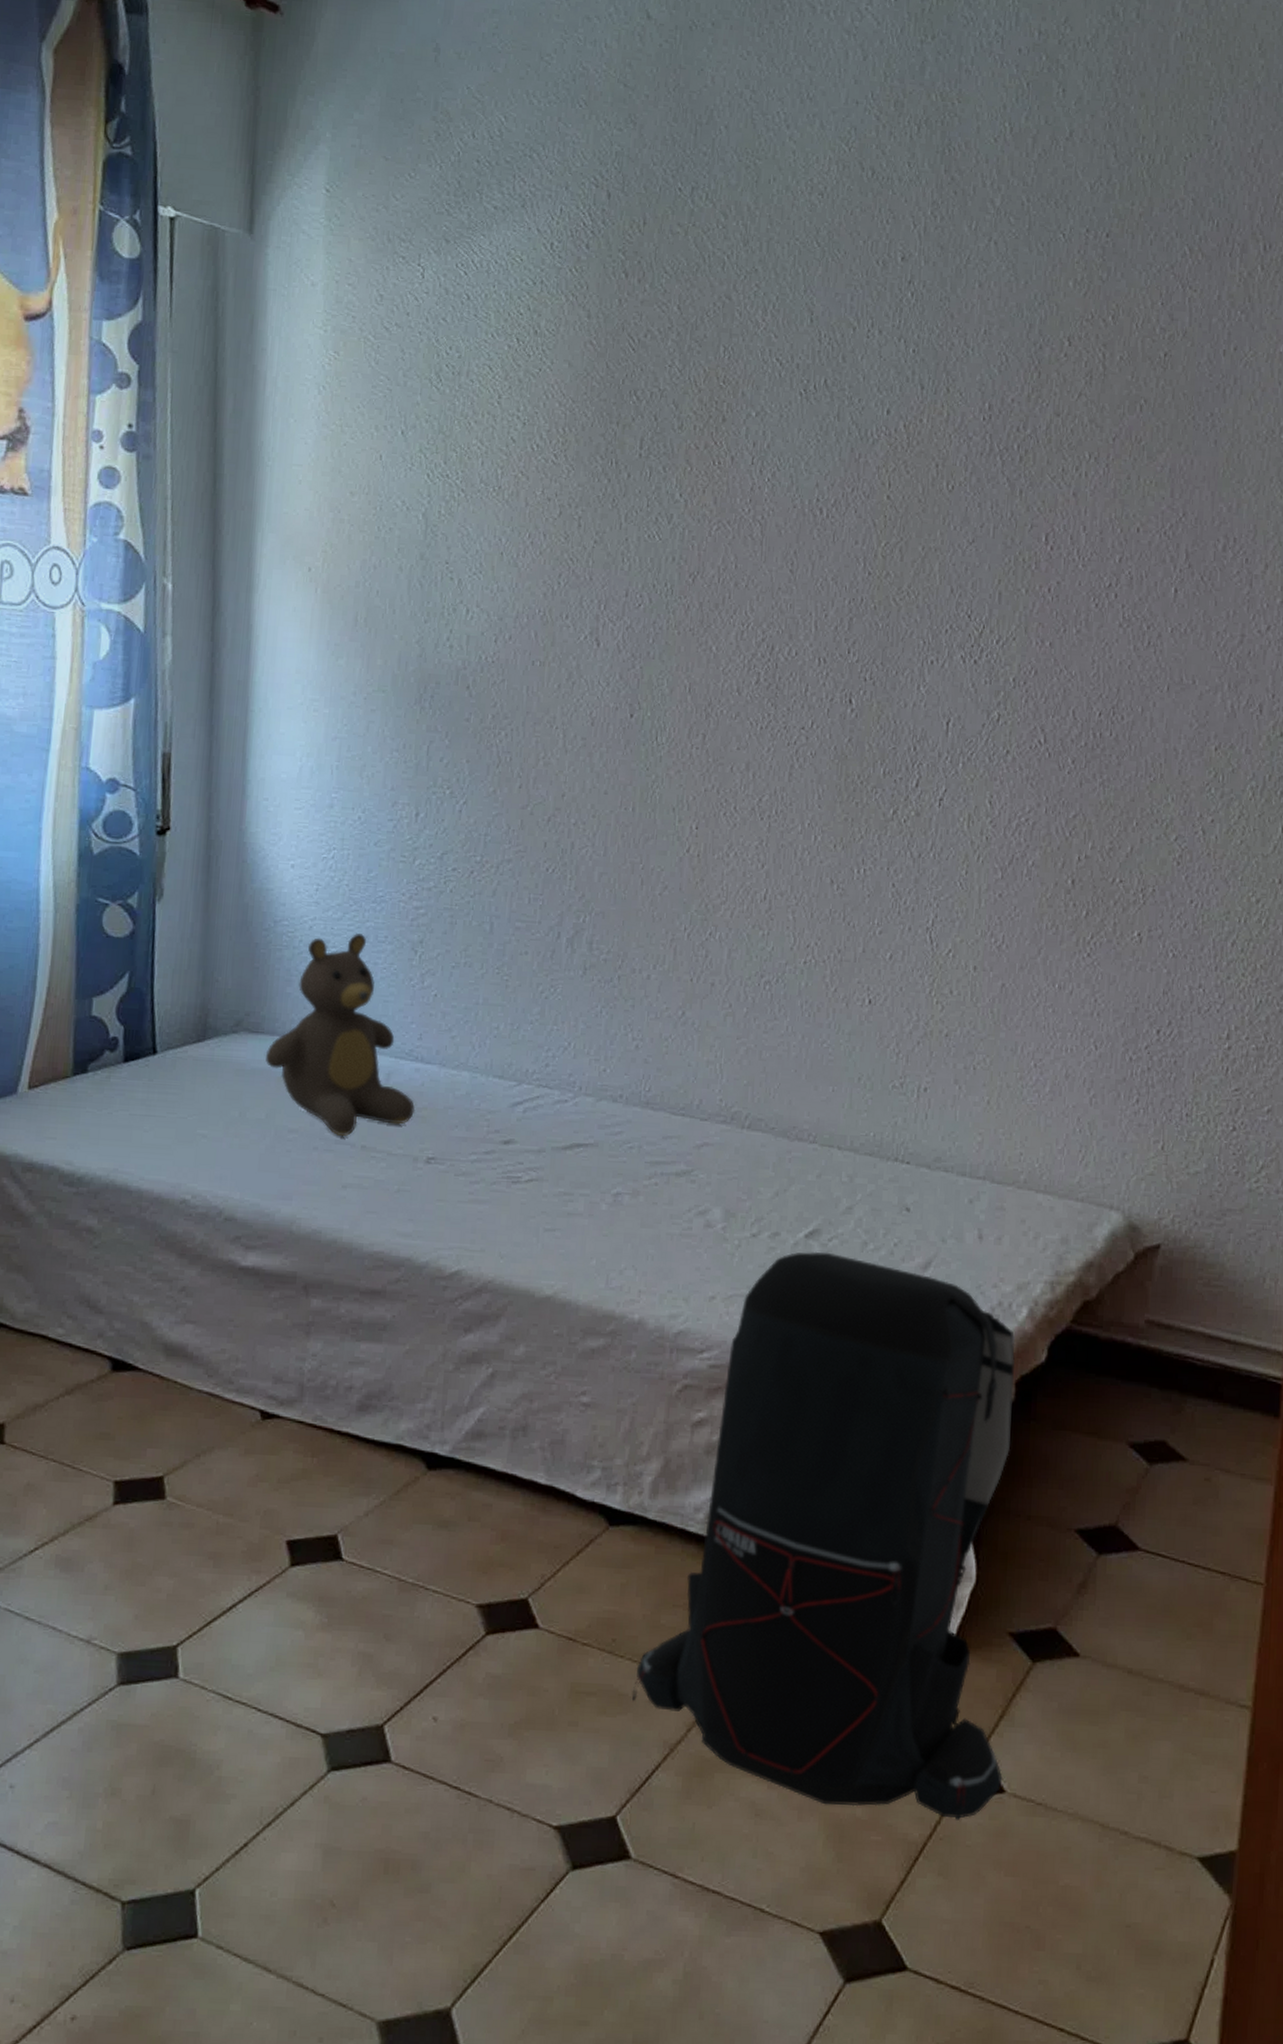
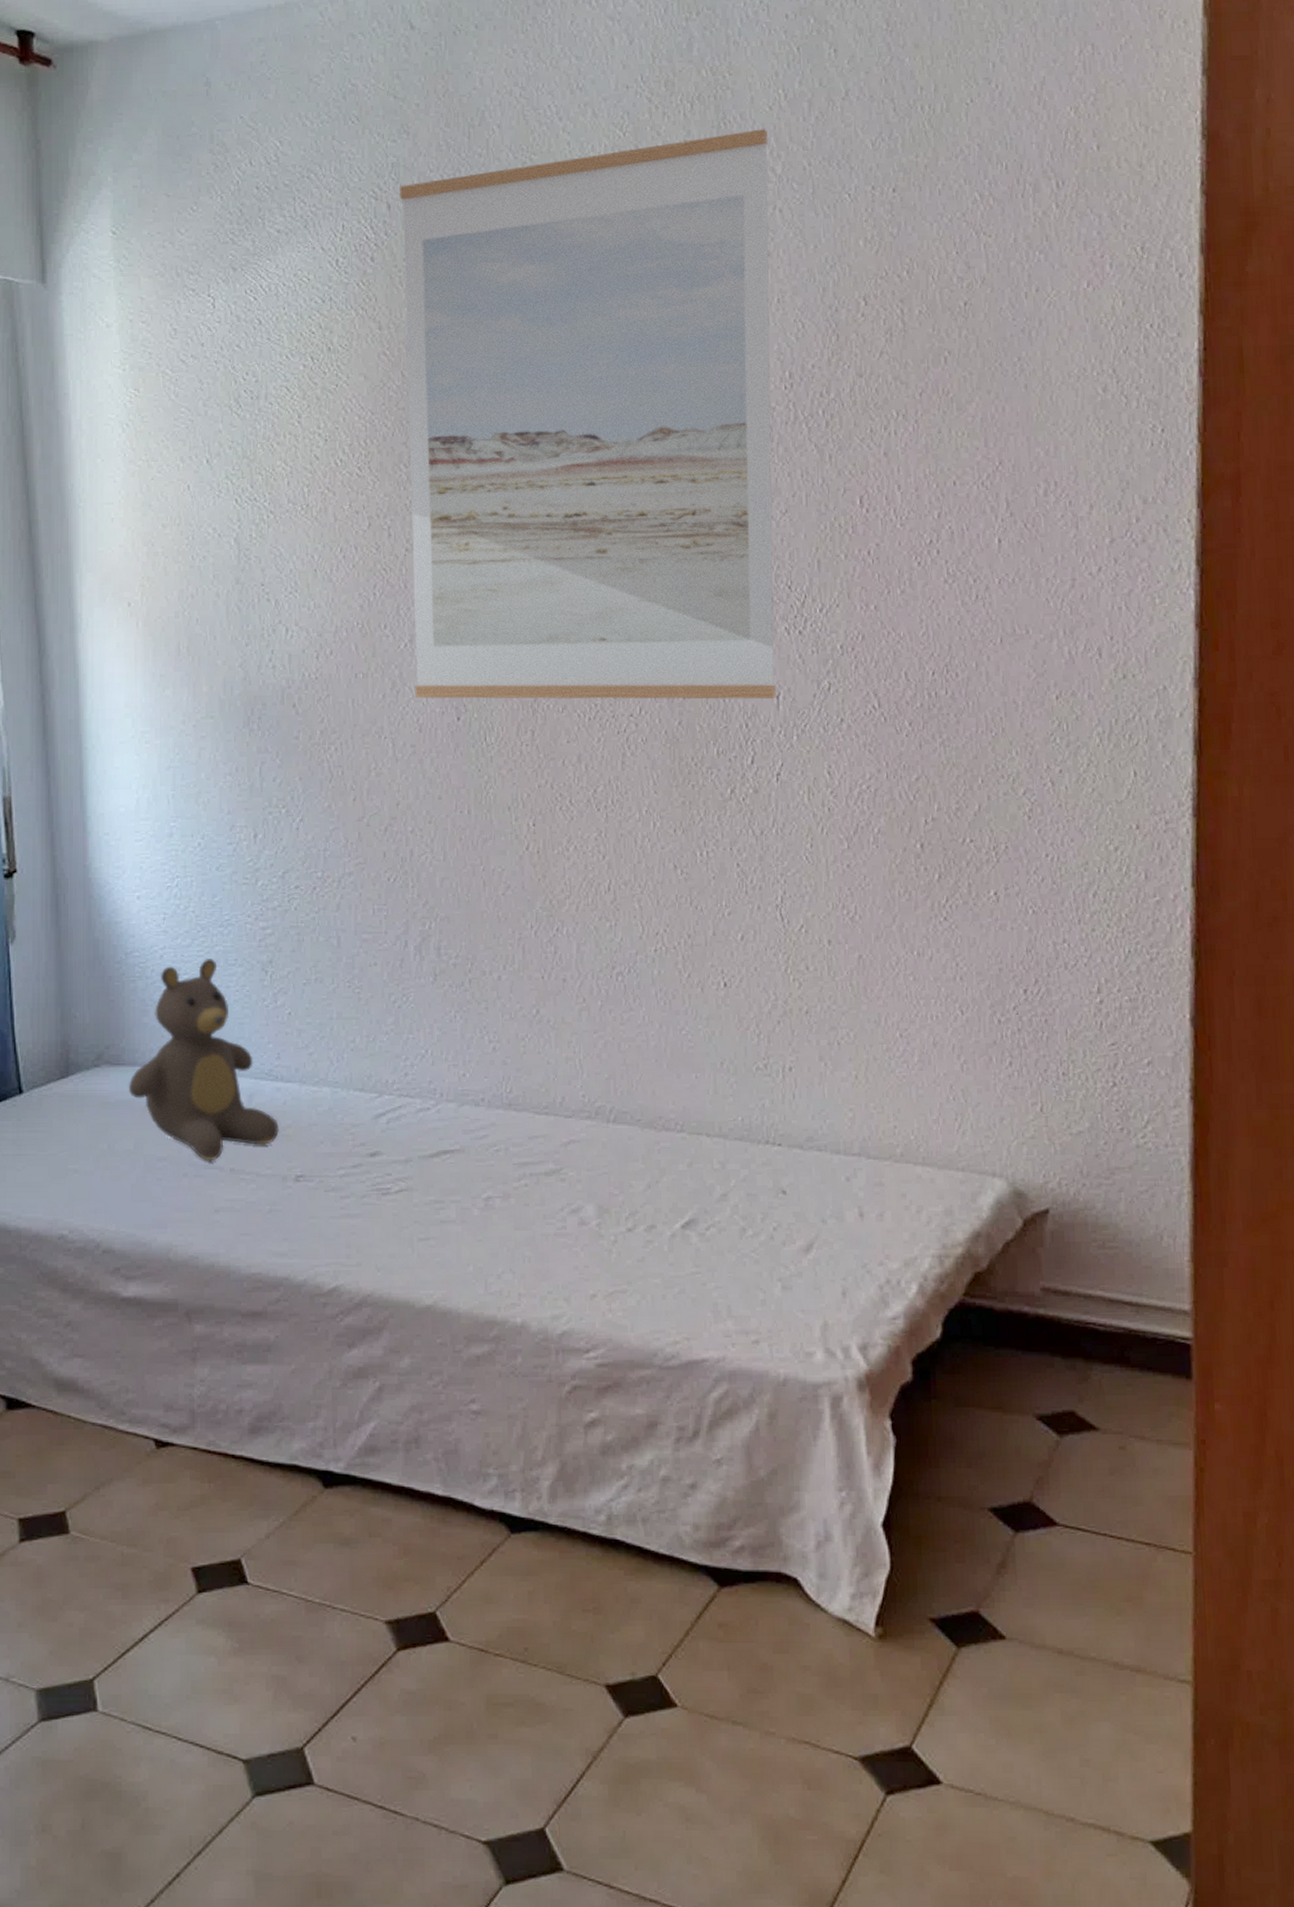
wall art: none [590,159,990,725] -> present [400,129,776,699]
backpack: present [631,1251,1015,1820] -> none [549,1241,938,1815]

